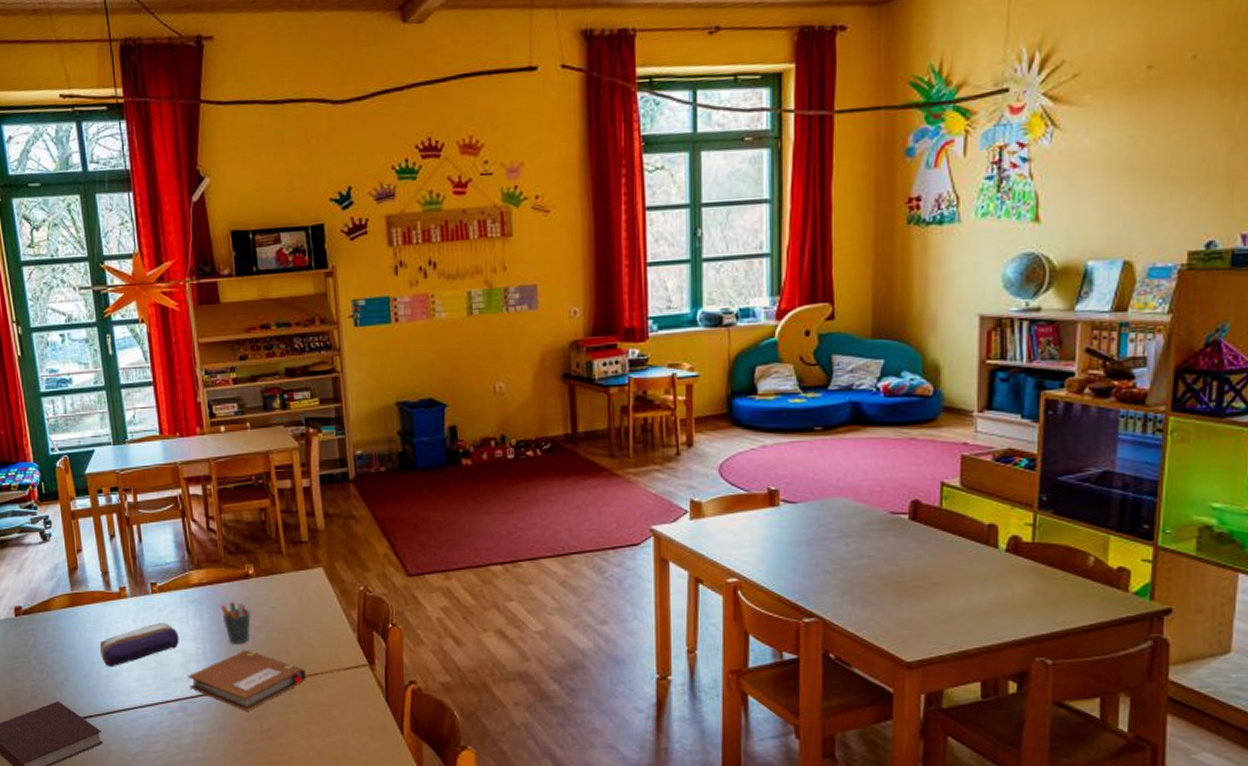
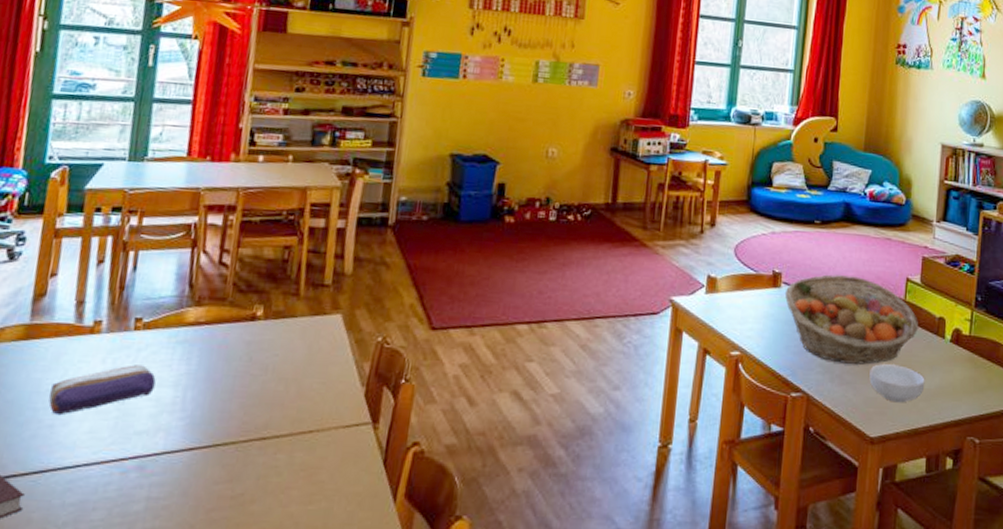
notebook: present [188,650,307,711] -> none [153,401,300,473]
pen holder: present [220,602,251,644] -> none [214,345,249,394]
fruit basket: none [784,486,962,584] -> present [784,274,919,365]
cereal bowl: none [900,582,974,623] -> present [869,364,925,403]

